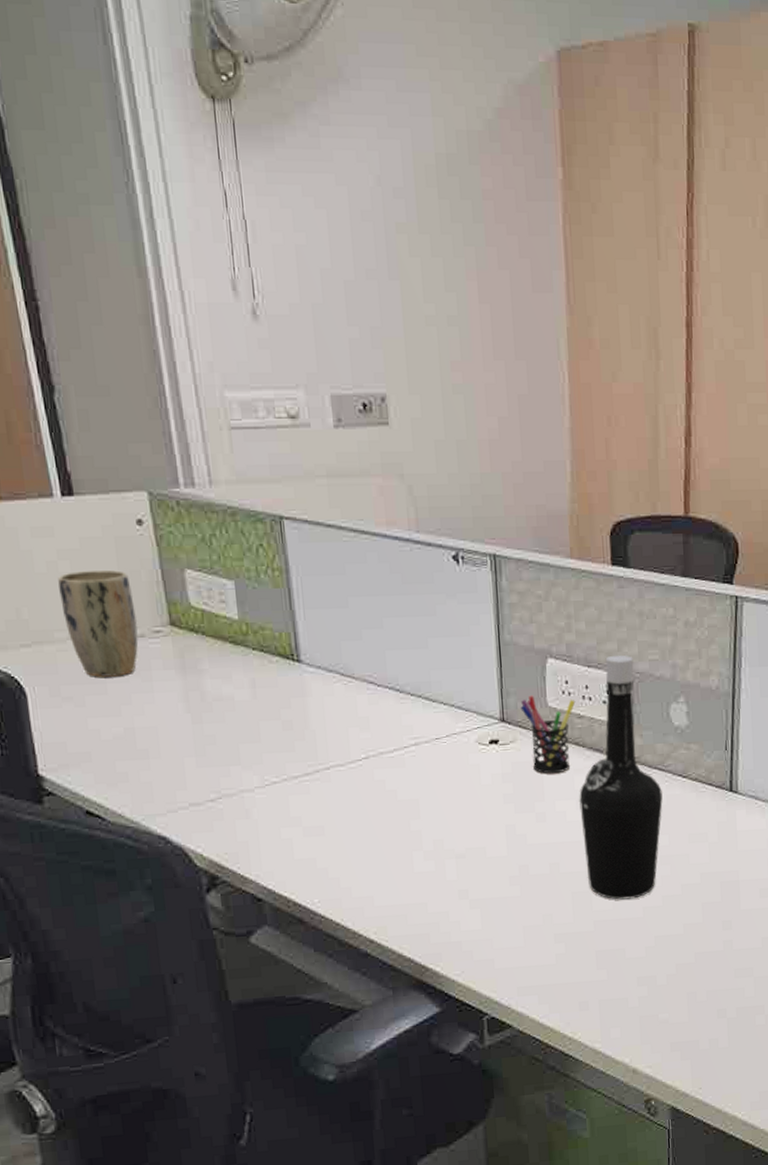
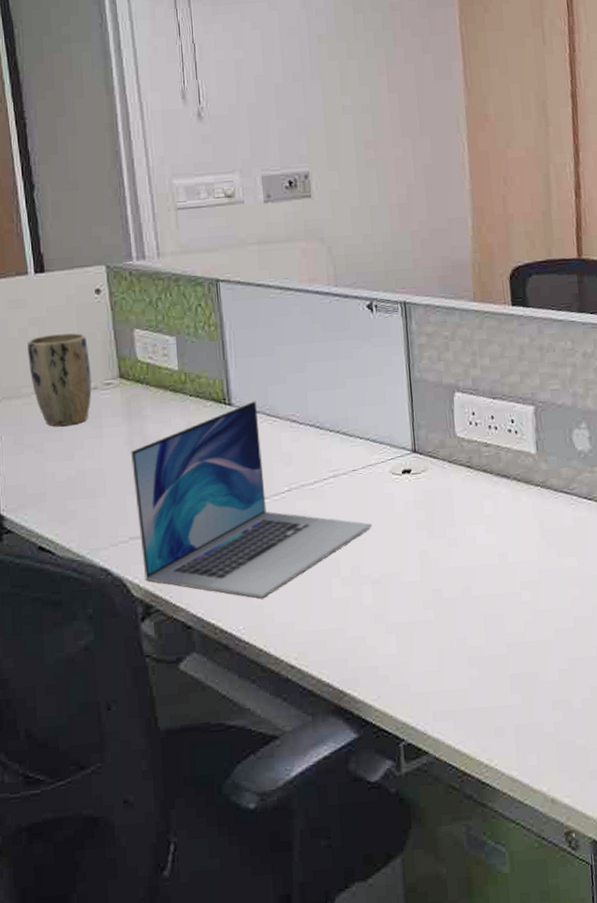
laptop: none [187,658,456,872] -> present [131,401,372,599]
pen holder: present [520,695,576,774] -> none [431,427,482,500]
bottle: present [578,654,663,900] -> none [487,386,570,622]

